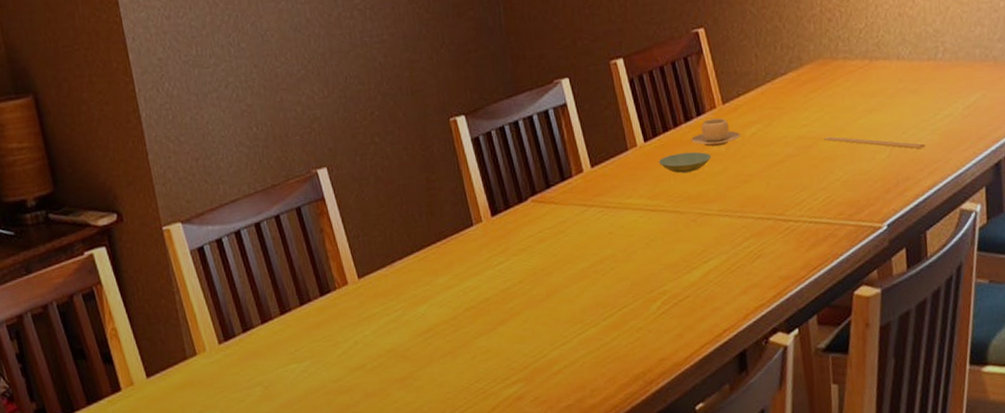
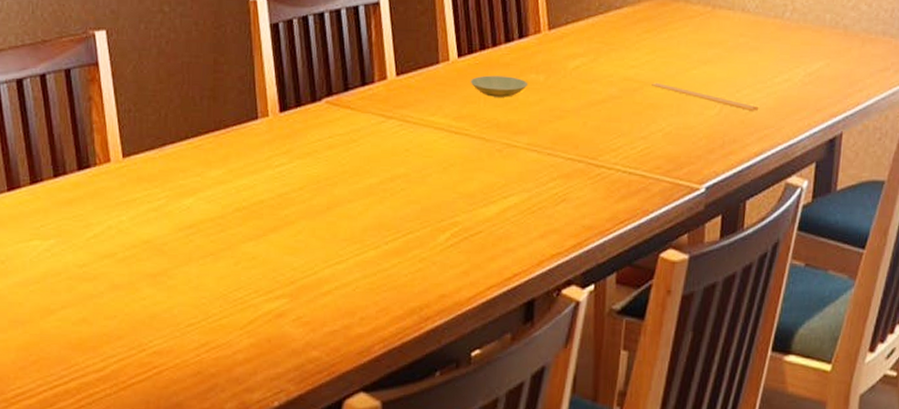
teacup: present [691,118,741,146] -> none [508,43,563,74]

